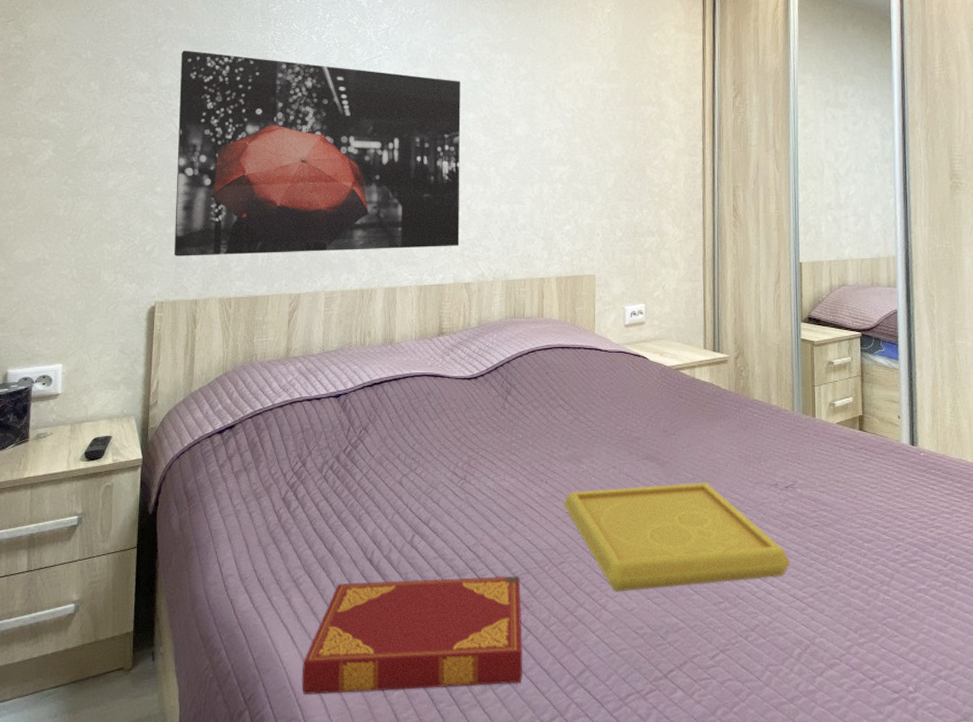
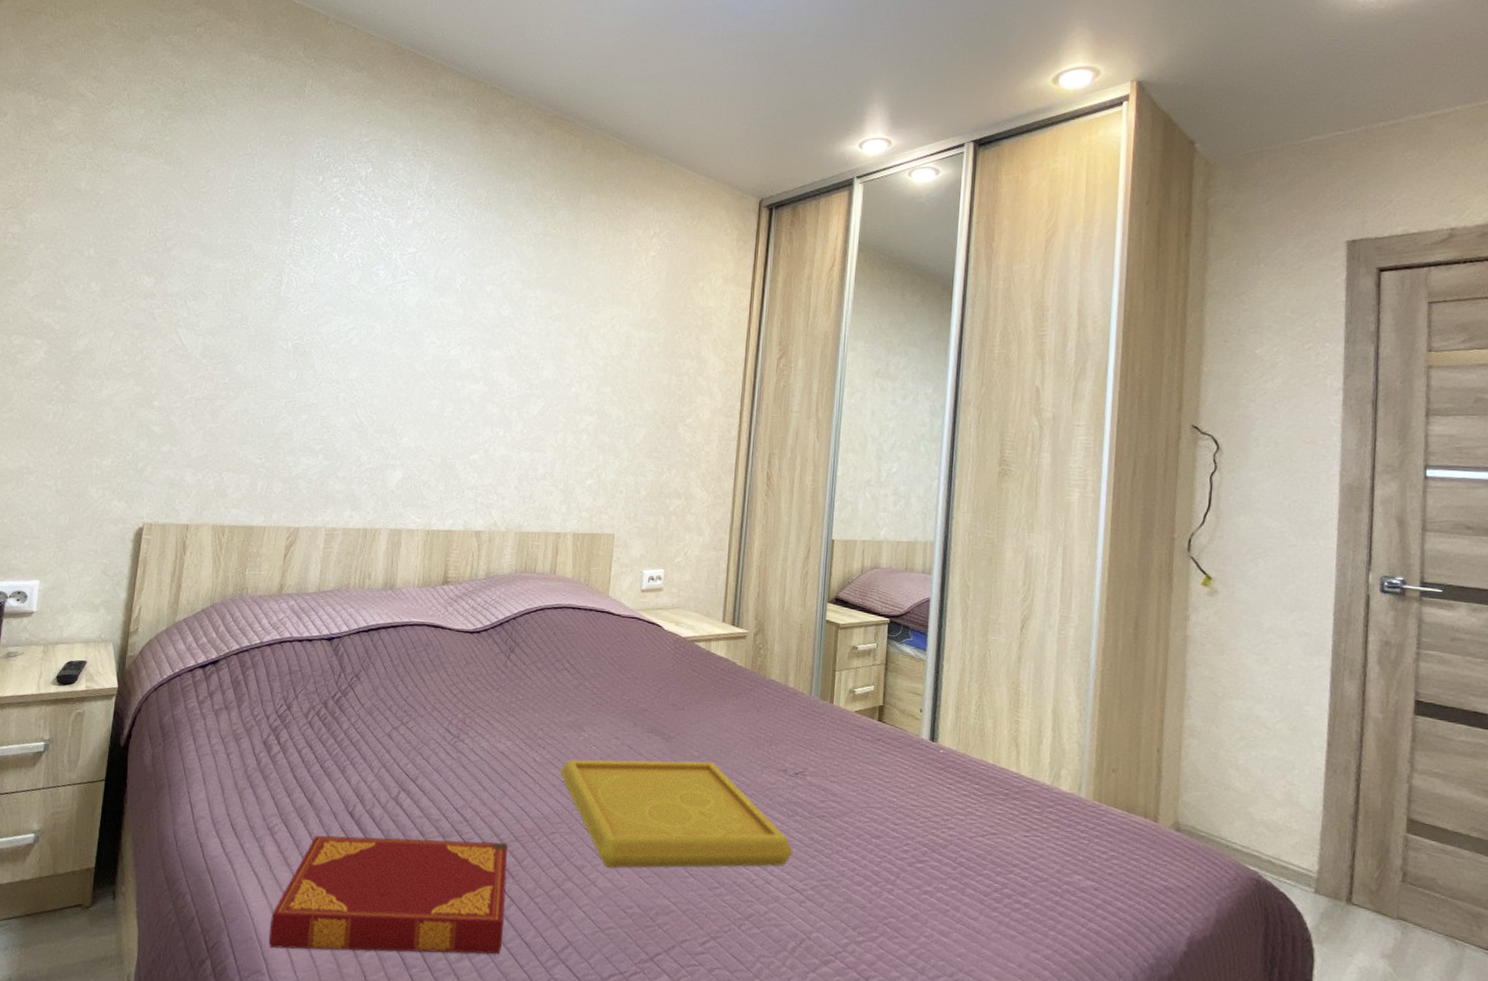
wall art: present [174,50,461,256] -> none [167,256,488,492]

